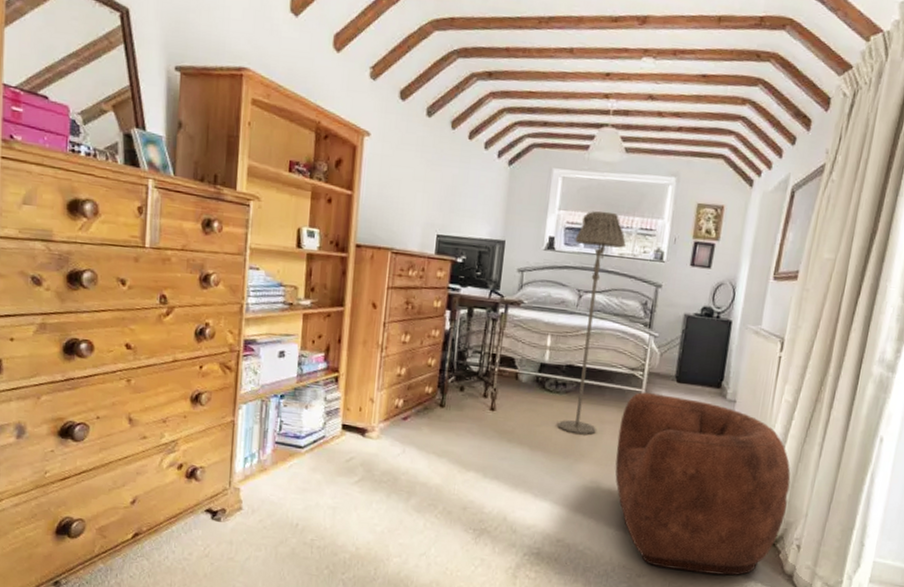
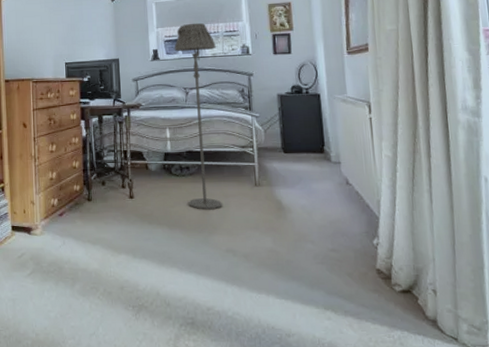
armchair: present [615,392,791,576] -> none [242,165,414,327]

